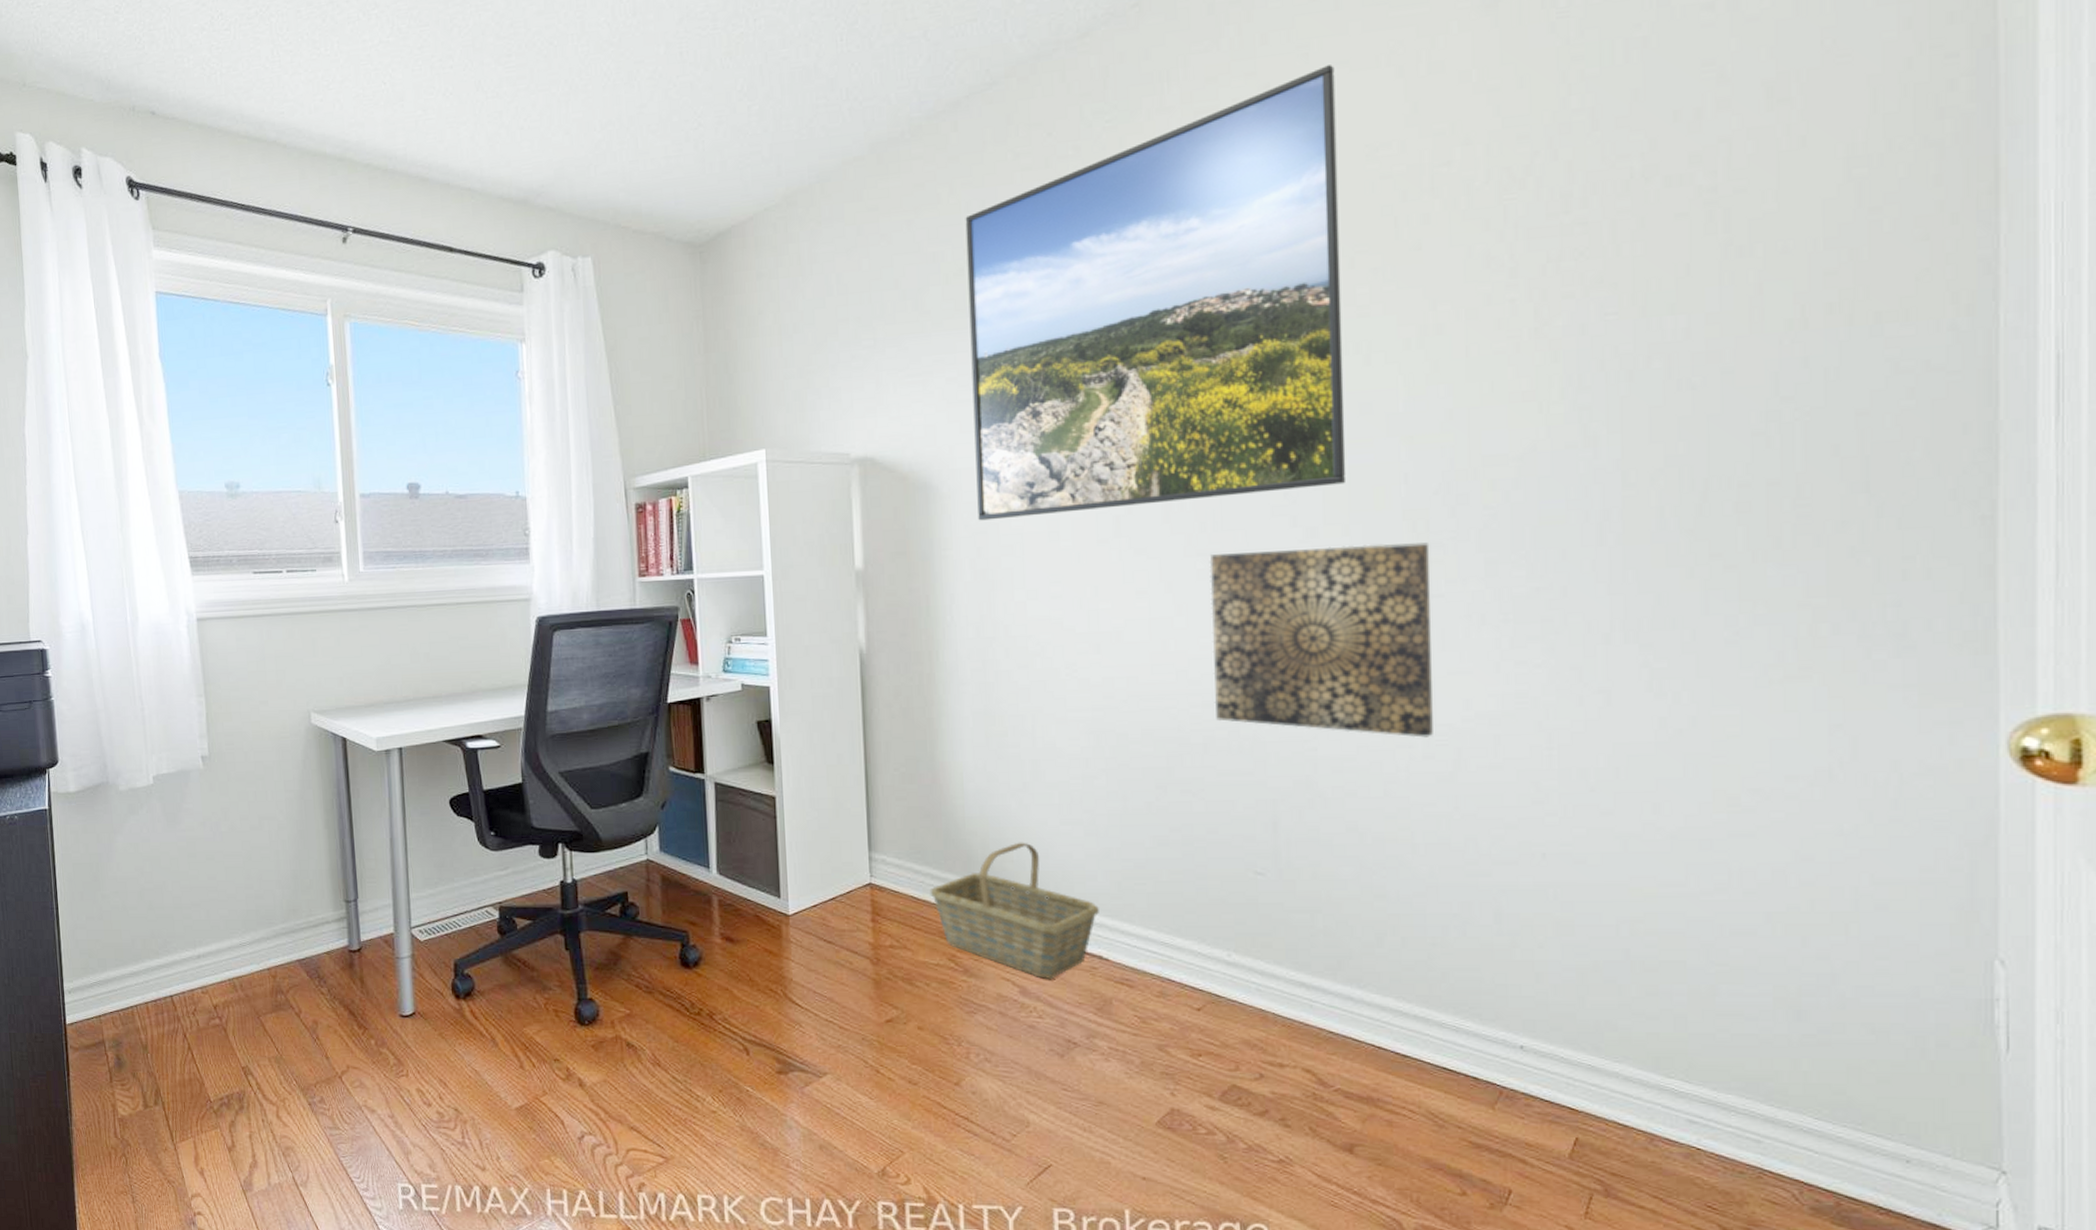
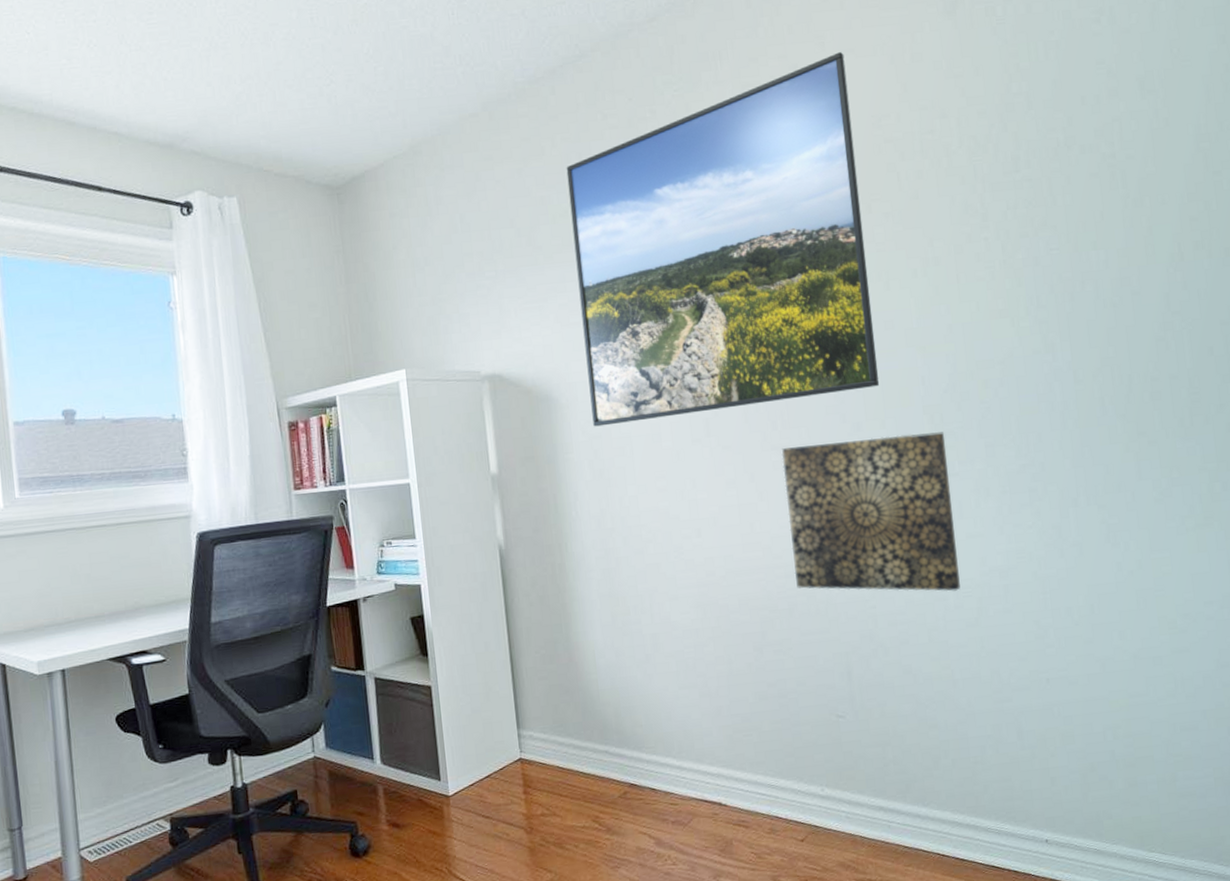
basket: present [930,842,1099,979] -> none [573,707,716,829]

